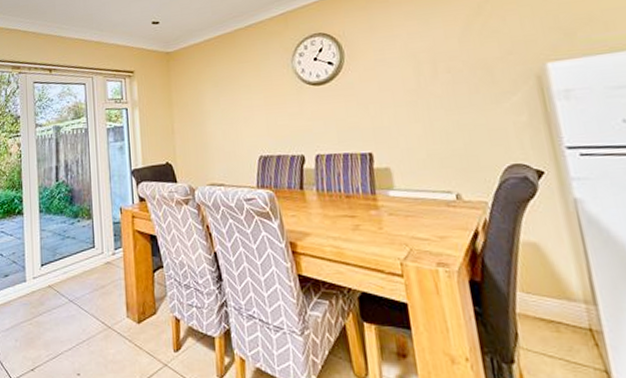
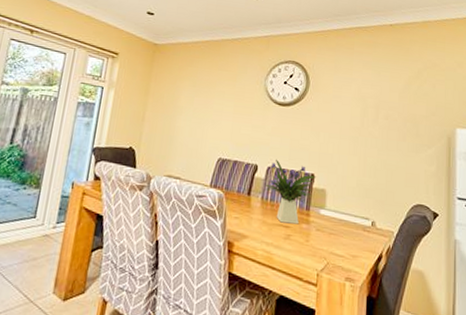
flower arrangement: none [312,144,376,213] -> present [261,159,317,225]

